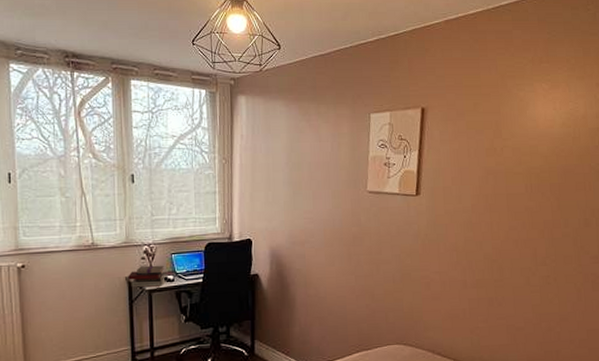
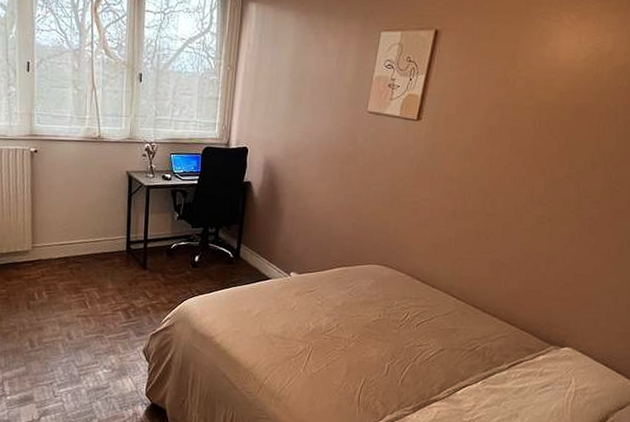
books: present [128,265,166,288] -> none [129,162,163,185]

